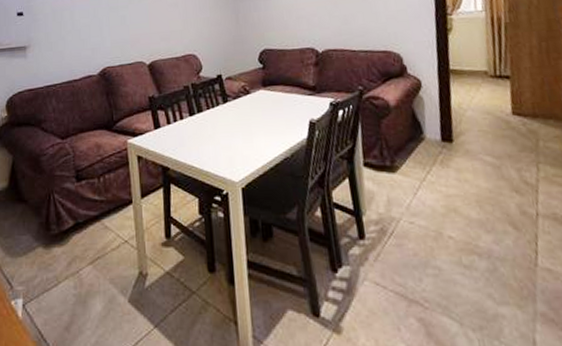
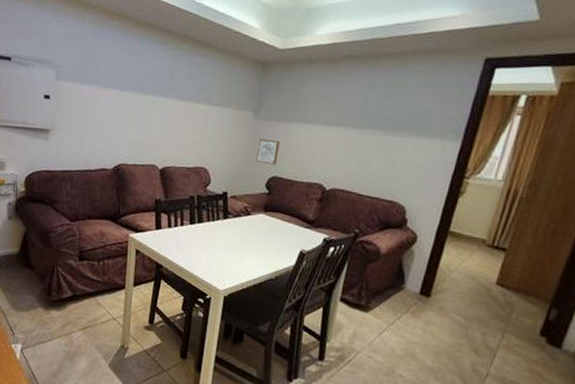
wall art: none [241,13,265,39] -> present [256,139,280,165]

